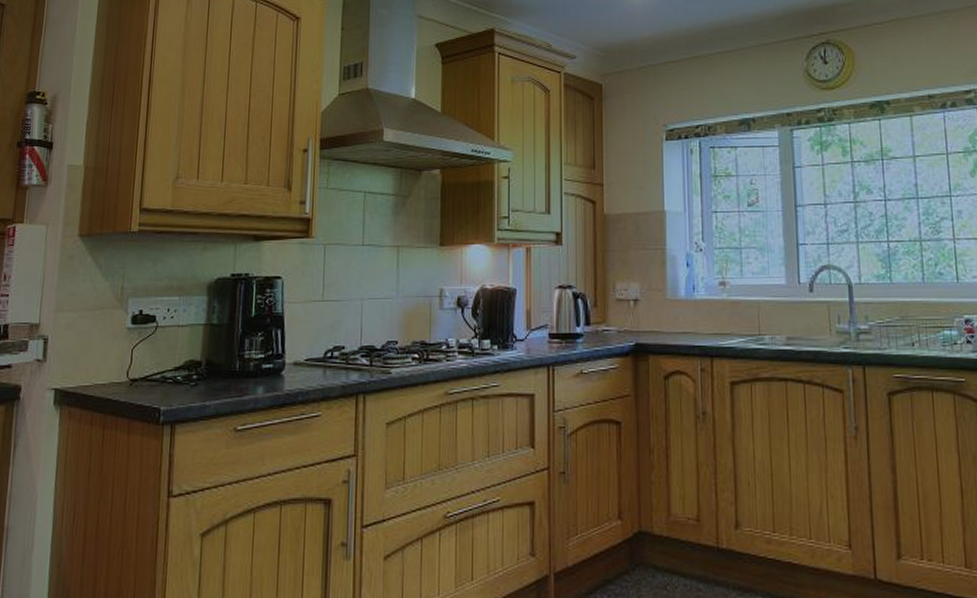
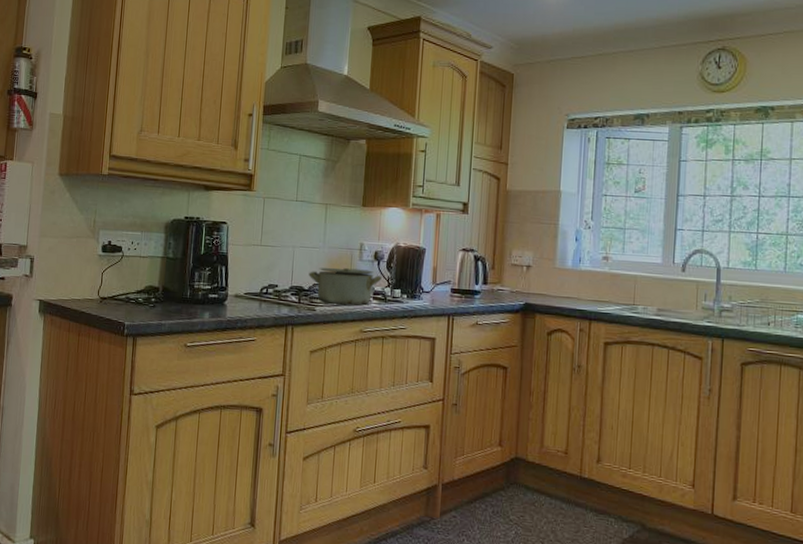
cooking pot: none [381,319,467,365] -> present [308,267,382,307]

